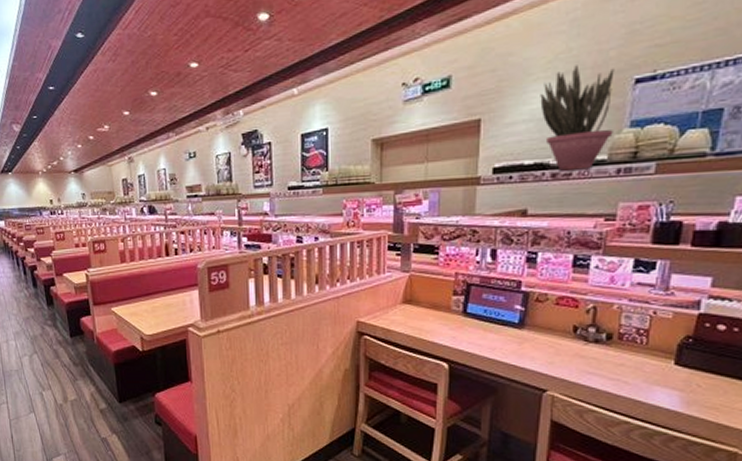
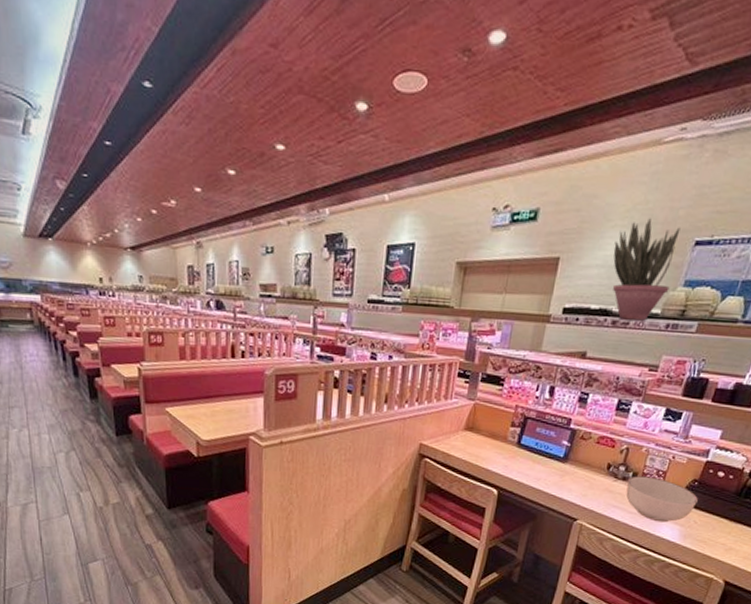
bowl: none [600,337,697,388] -> present [625,476,698,523]

